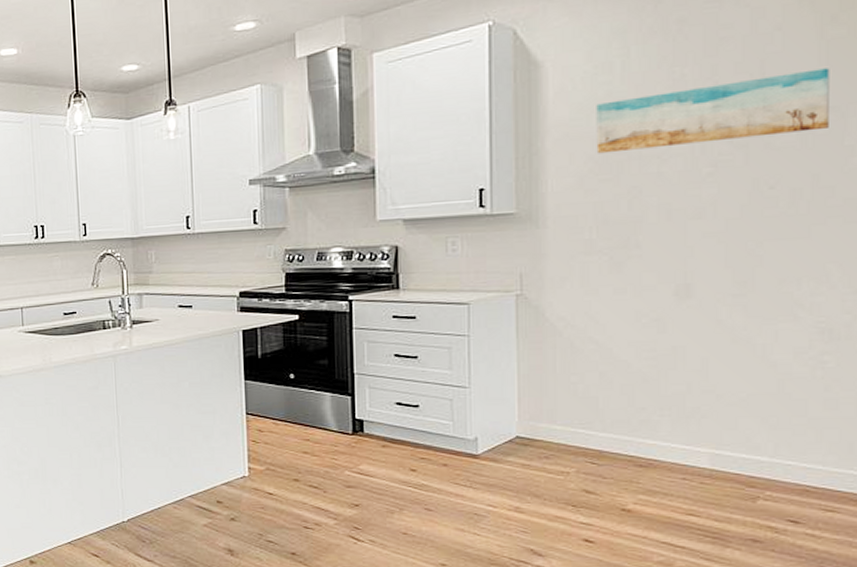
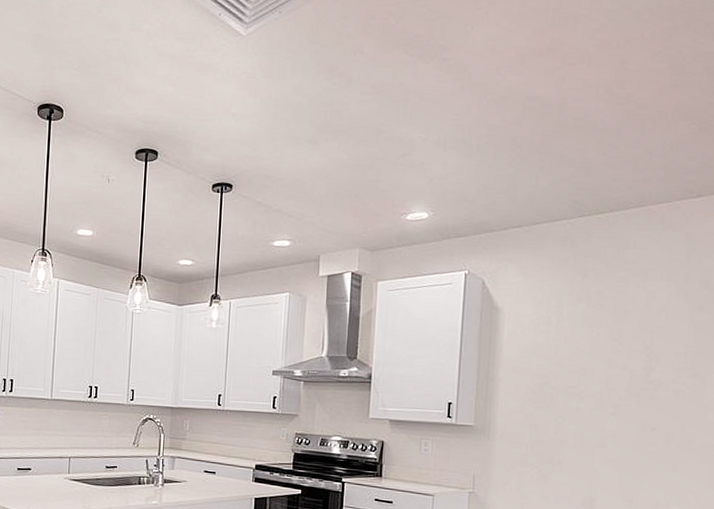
wall art: present [596,68,830,154] -> none [535,343,696,390]

